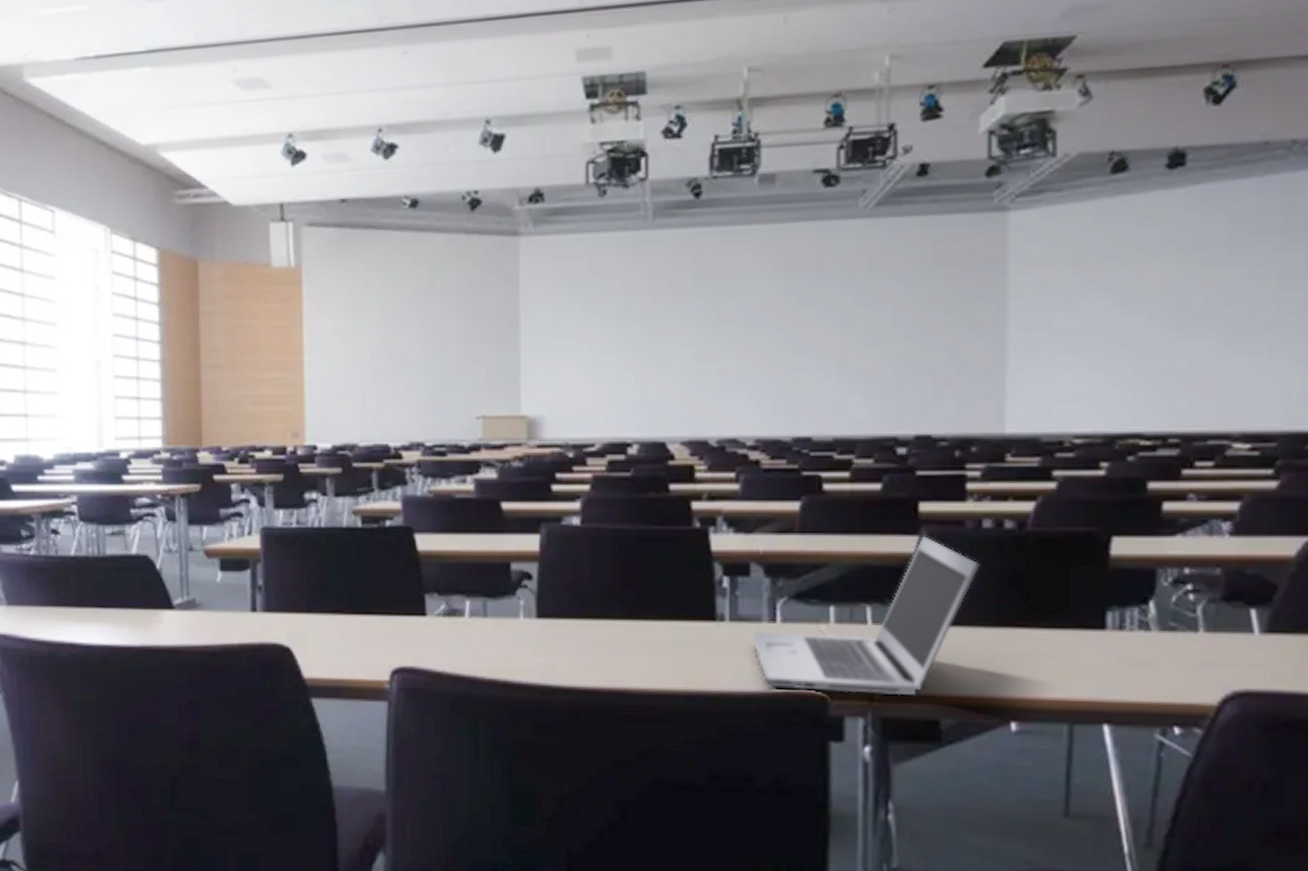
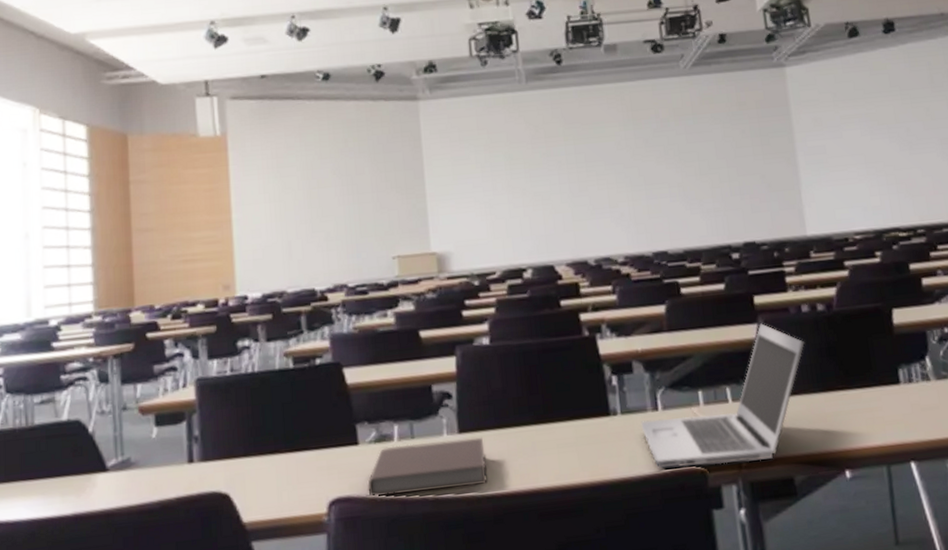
notebook: none [433,622,565,676] -> present [367,437,488,497]

